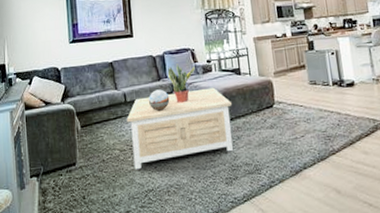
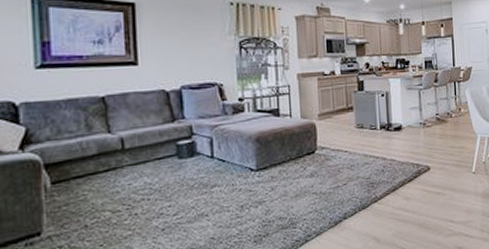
coffee table: present [126,87,233,170] -> none [123,131,266,235]
decorative sphere: present [148,89,170,111] -> none [156,133,187,160]
potted plant: present [168,63,195,104] -> none [186,101,223,151]

